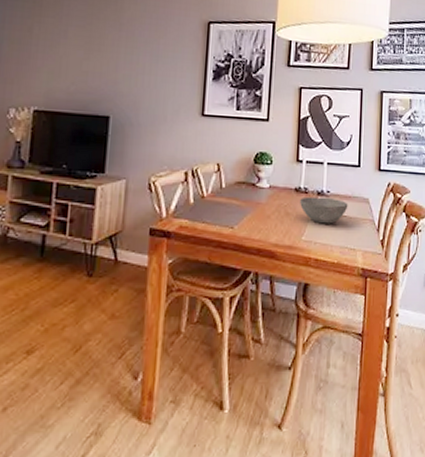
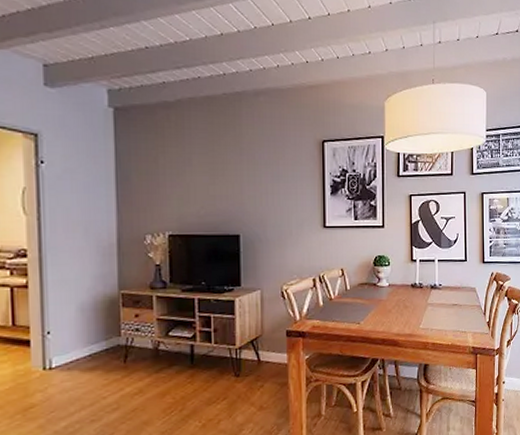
bowl: present [300,196,348,224] -> none [416,289,458,313]

